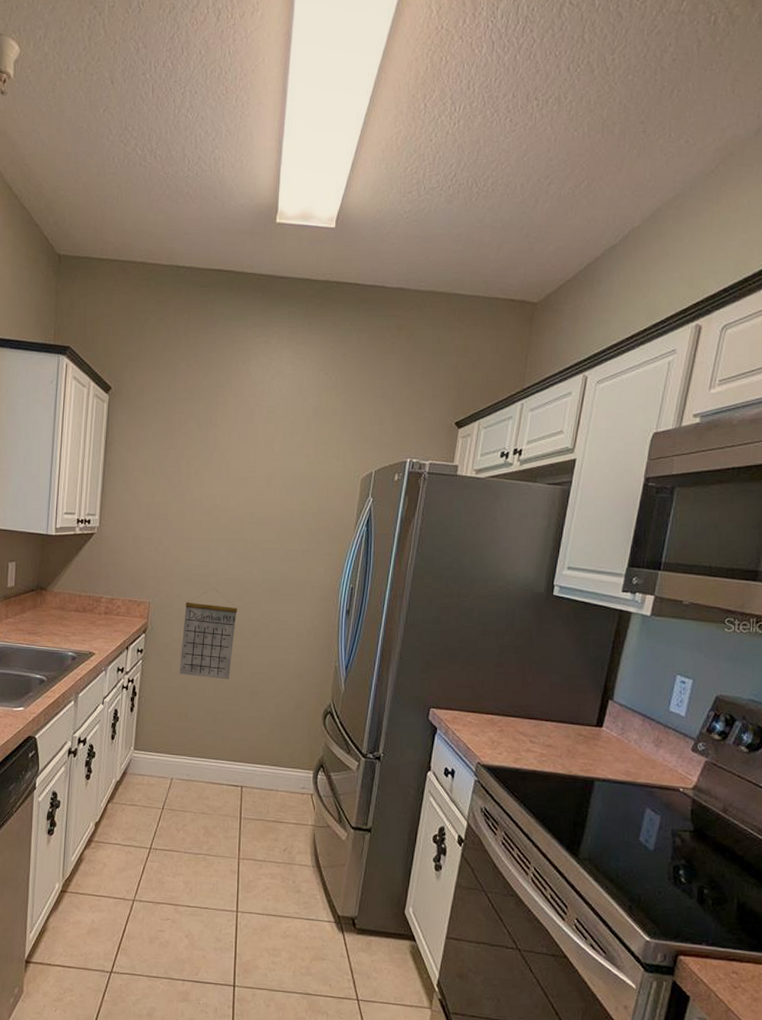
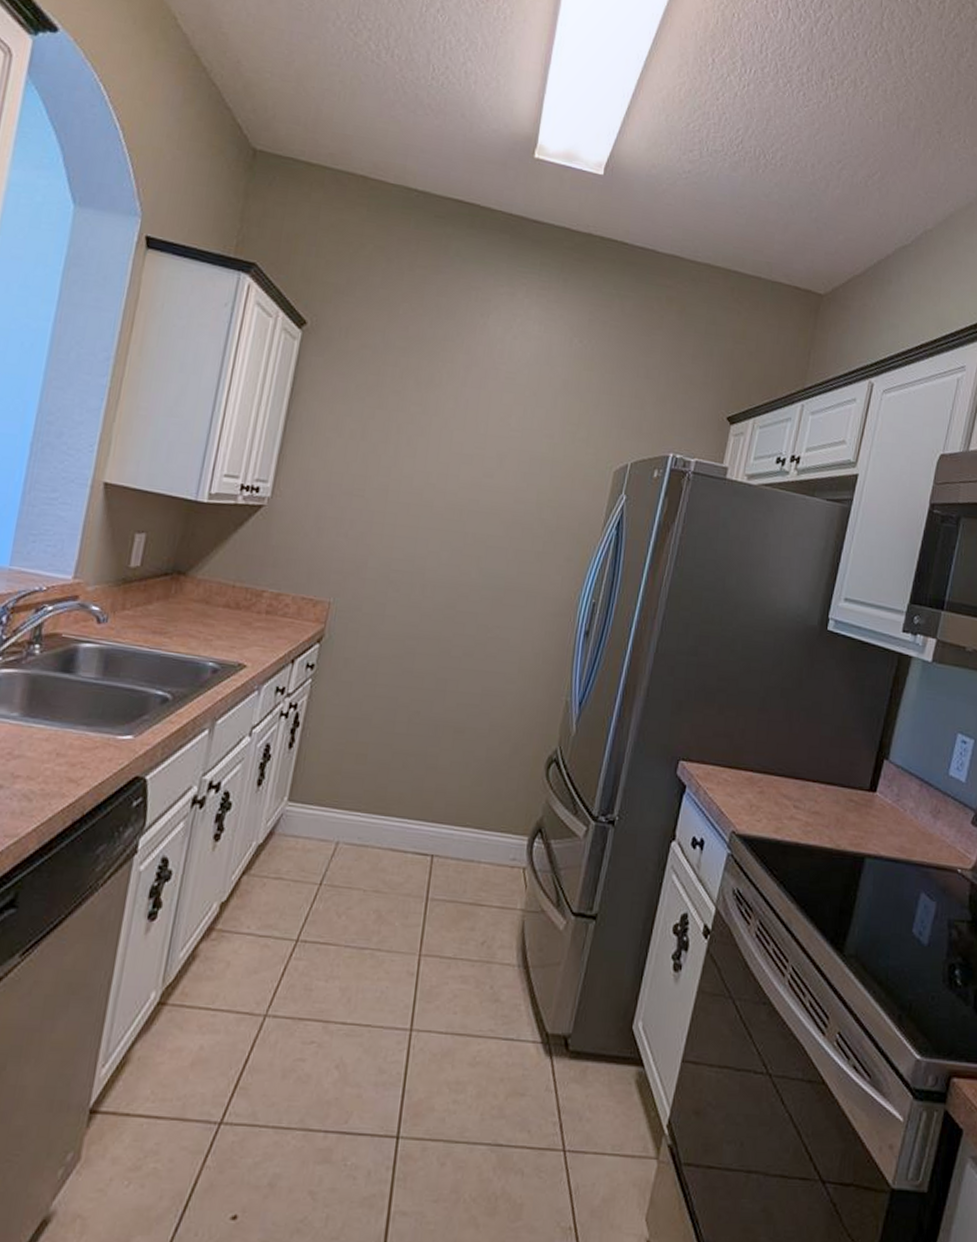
calendar: present [179,588,238,680] -> none [361,590,448,712]

